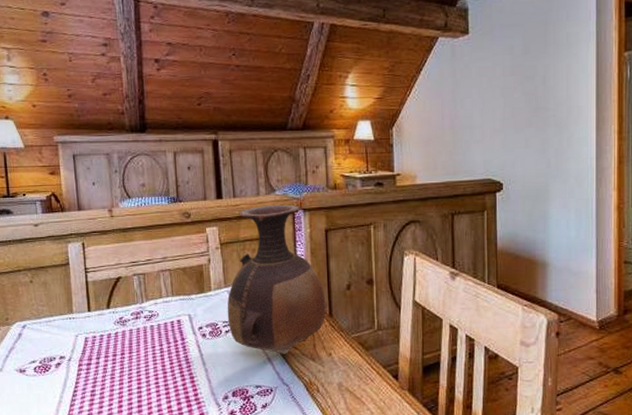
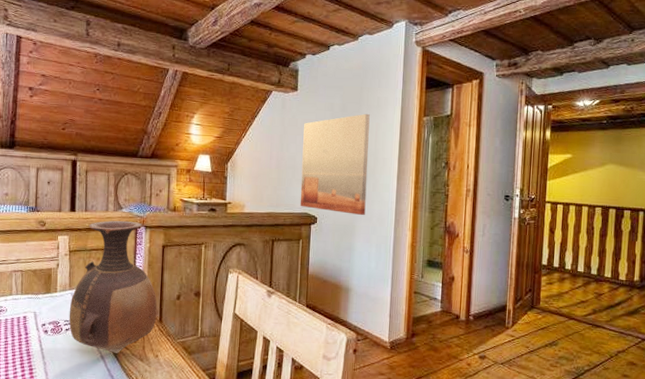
wall art: none [480,54,560,177] -> present [300,113,370,216]

